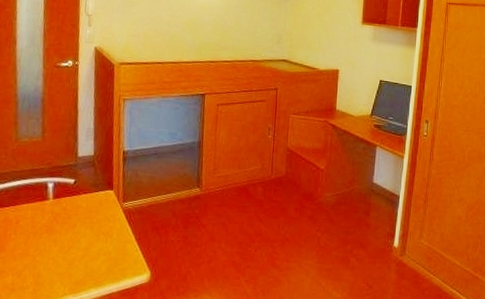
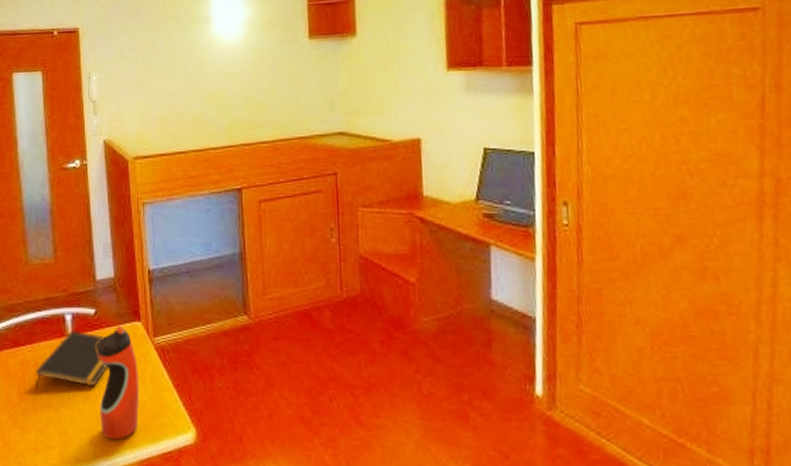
notepad: none [16,196,82,241] -> present [35,331,108,388]
water bottle: none [71,192,108,281] -> present [97,325,140,440]

